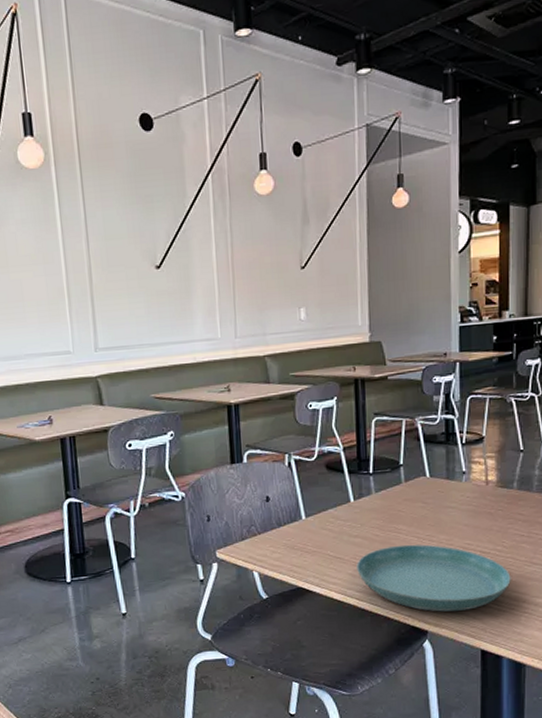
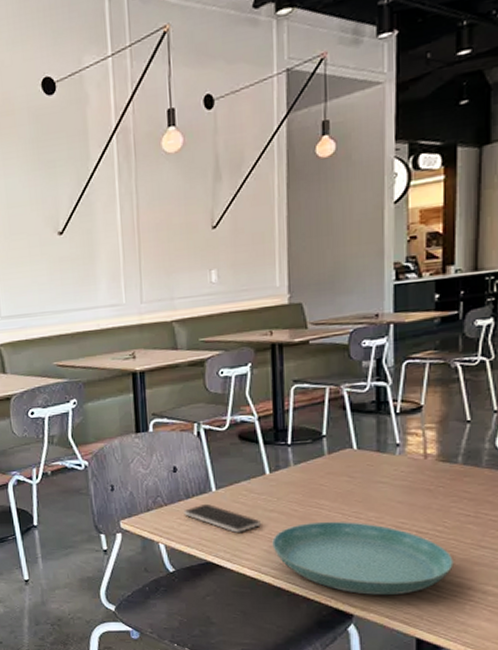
smartphone: none [276,531,346,558] -> present [184,503,261,533]

